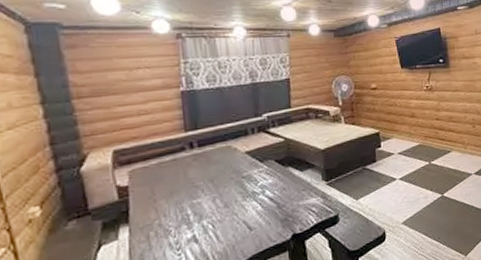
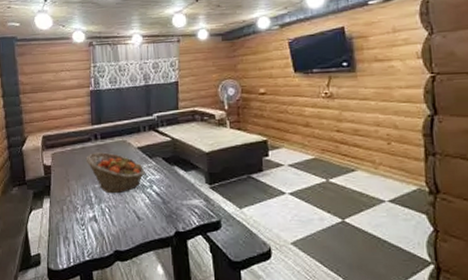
fruit basket: none [178,161,256,208] -> present [85,152,145,194]

